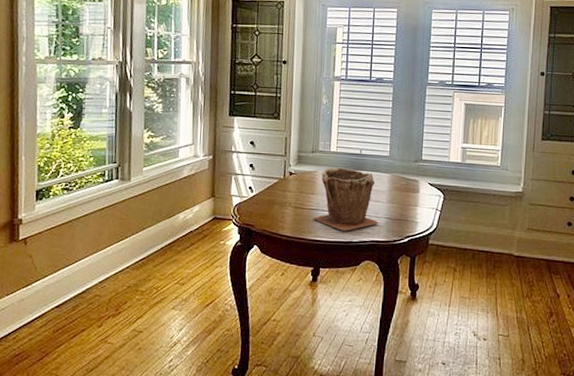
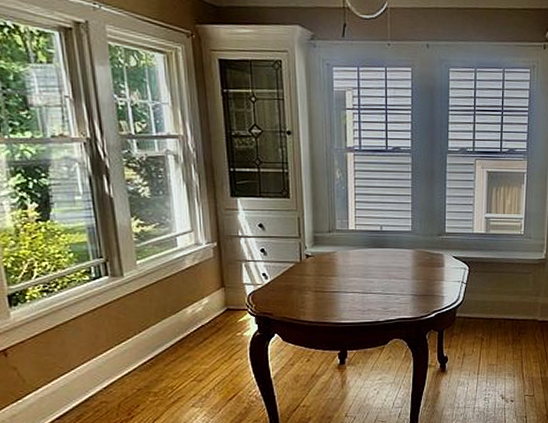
plant pot: present [312,167,378,231] -> none [334,246,404,312]

